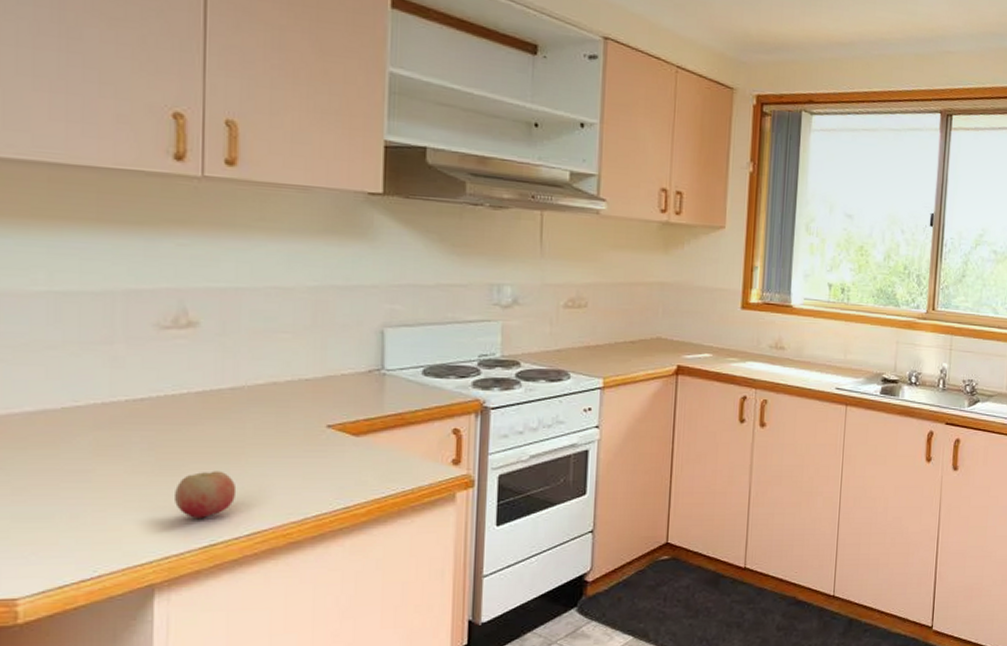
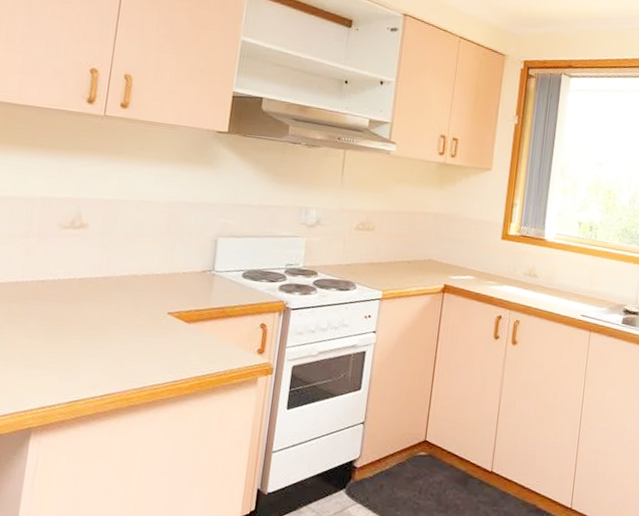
fruit: present [175,471,237,518] -> none [54,341,98,379]

